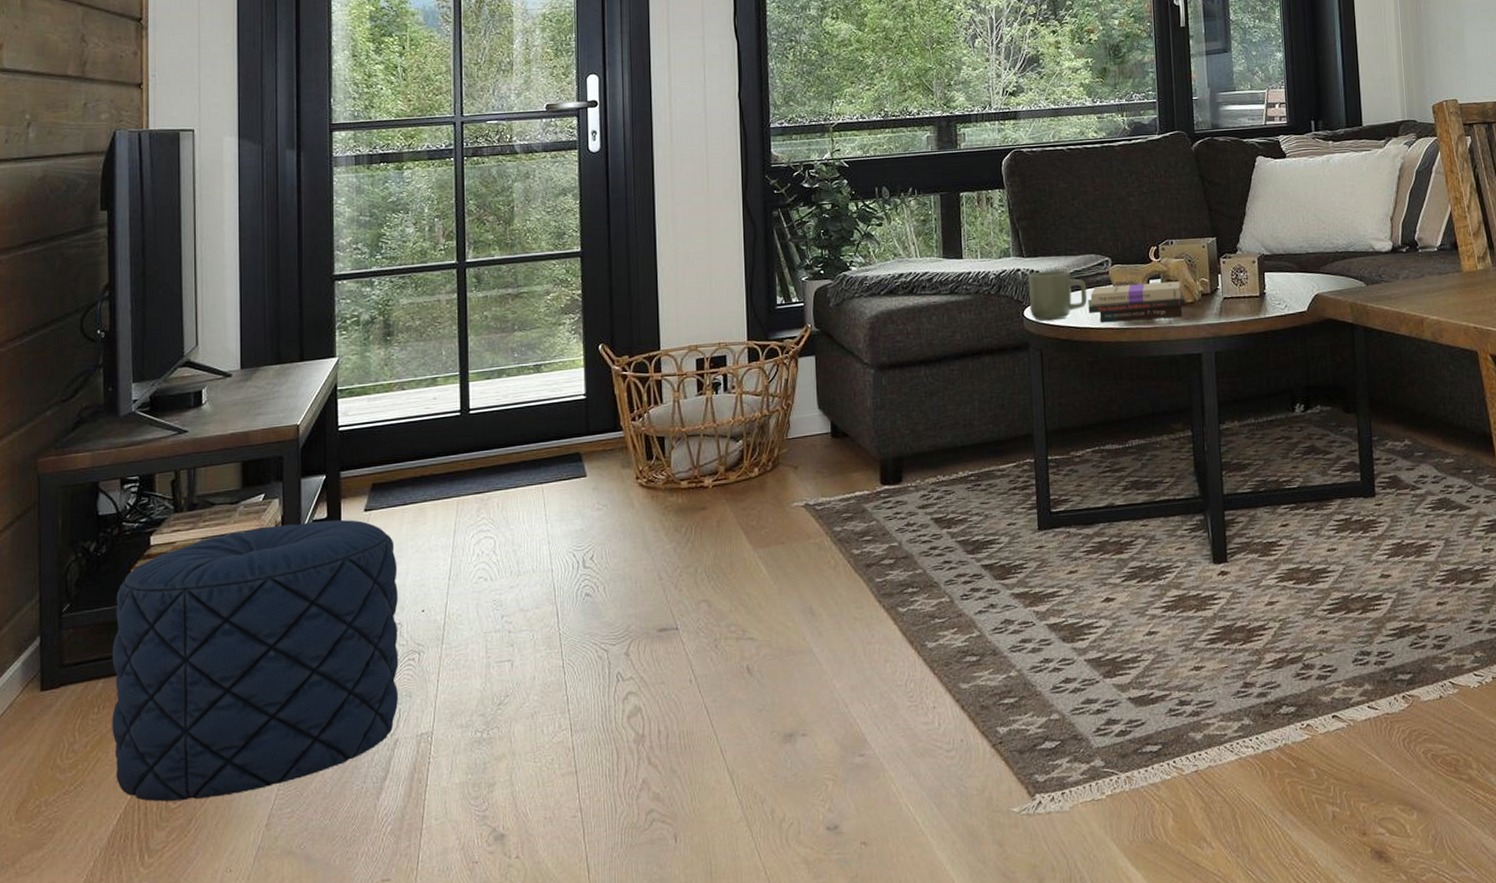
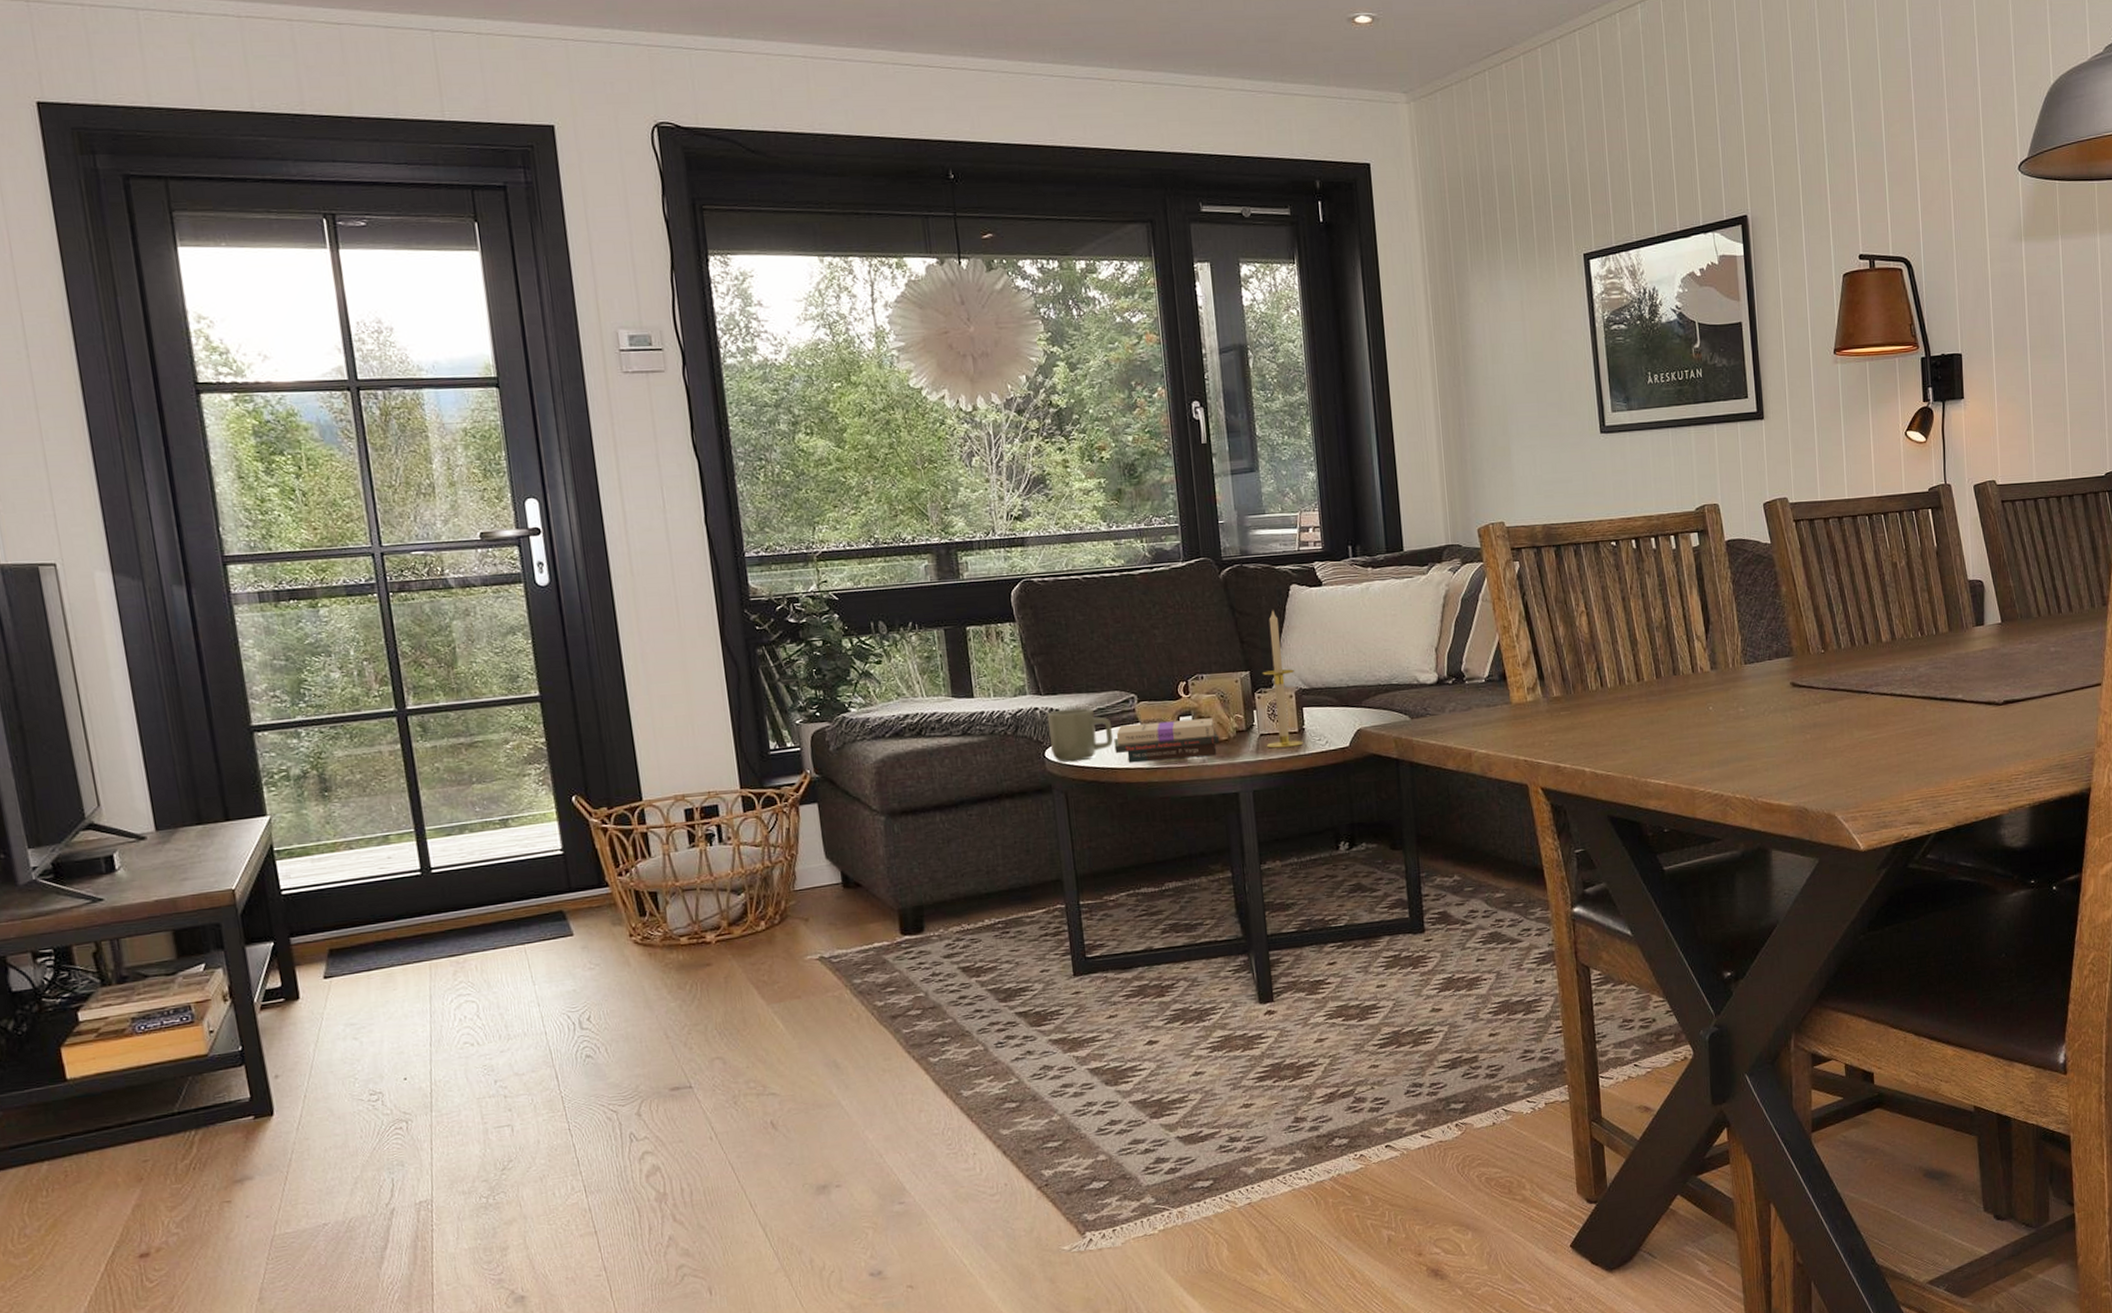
pouf: present [112,519,399,802] -> none [47,988,390,1282]
candle: none [1227,180,1264,312] -> present [1262,610,1303,749]

